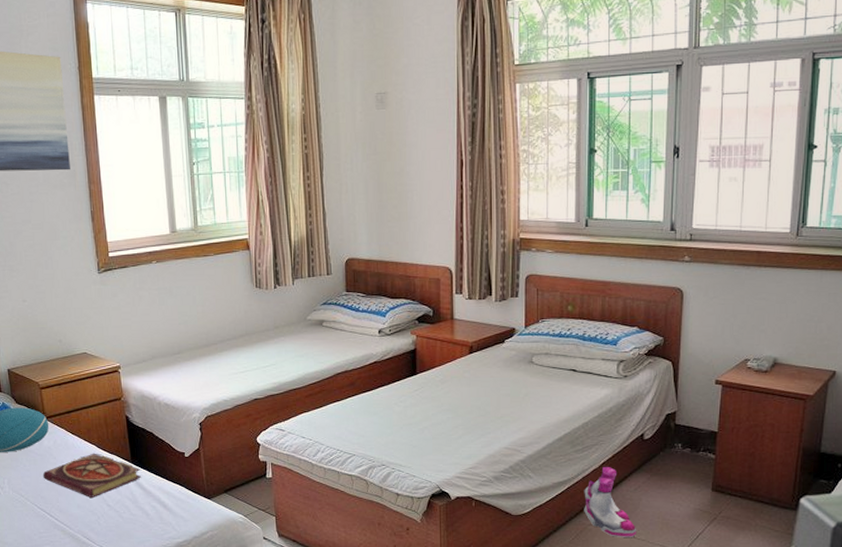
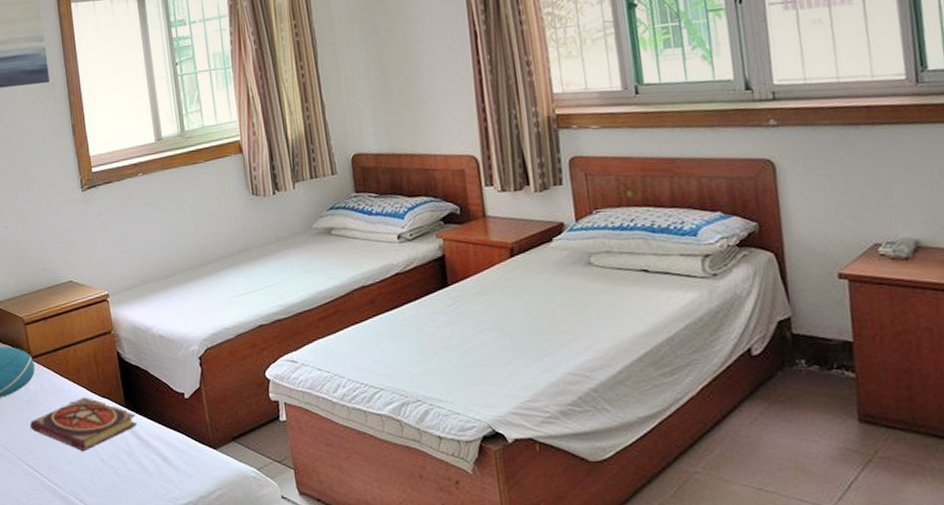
boots: present [584,466,637,537] -> none [681,393,763,489]

